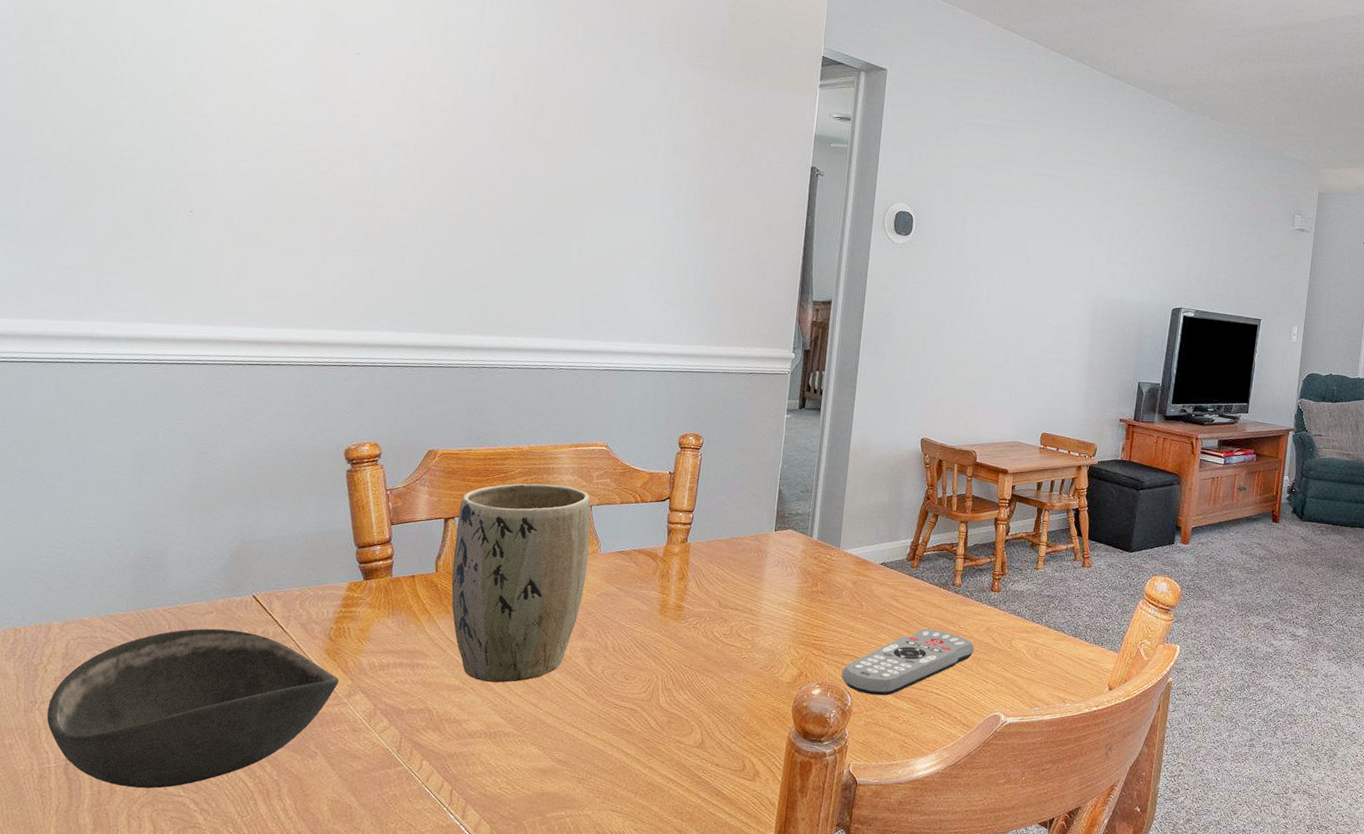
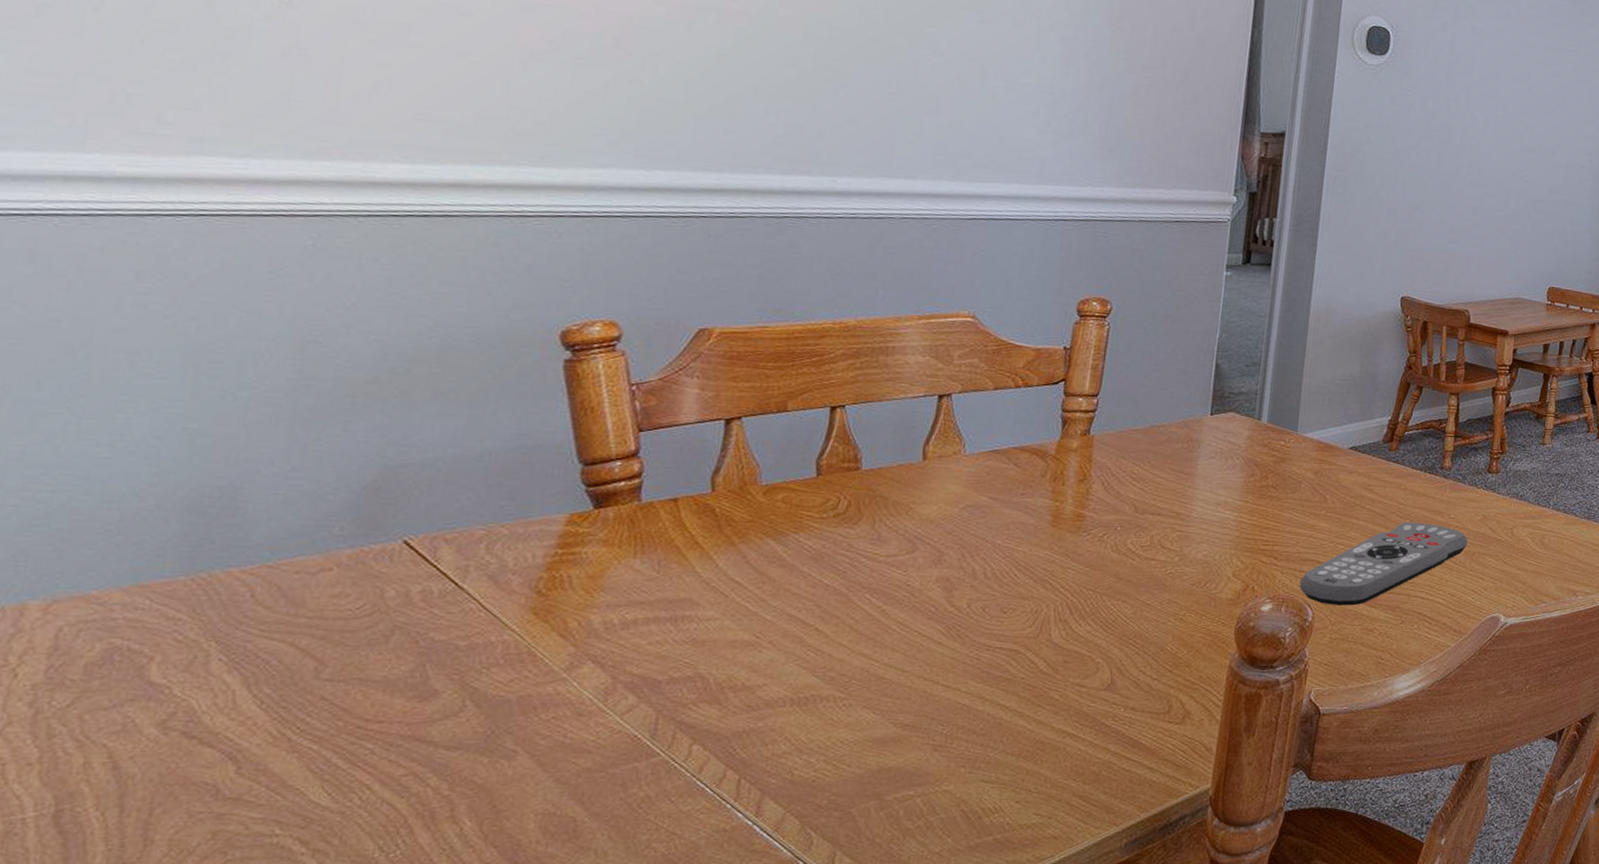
bowl: present [47,628,339,789] -> none [17,591,553,833]
plant pot: present [451,483,591,683] -> none [737,368,951,633]

